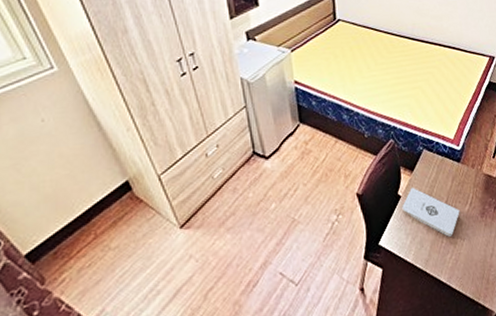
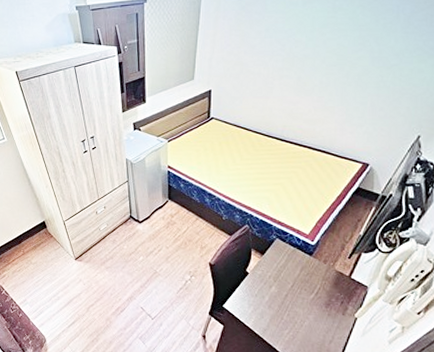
notepad: present [402,187,460,237] -> none [248,267,304,316]

